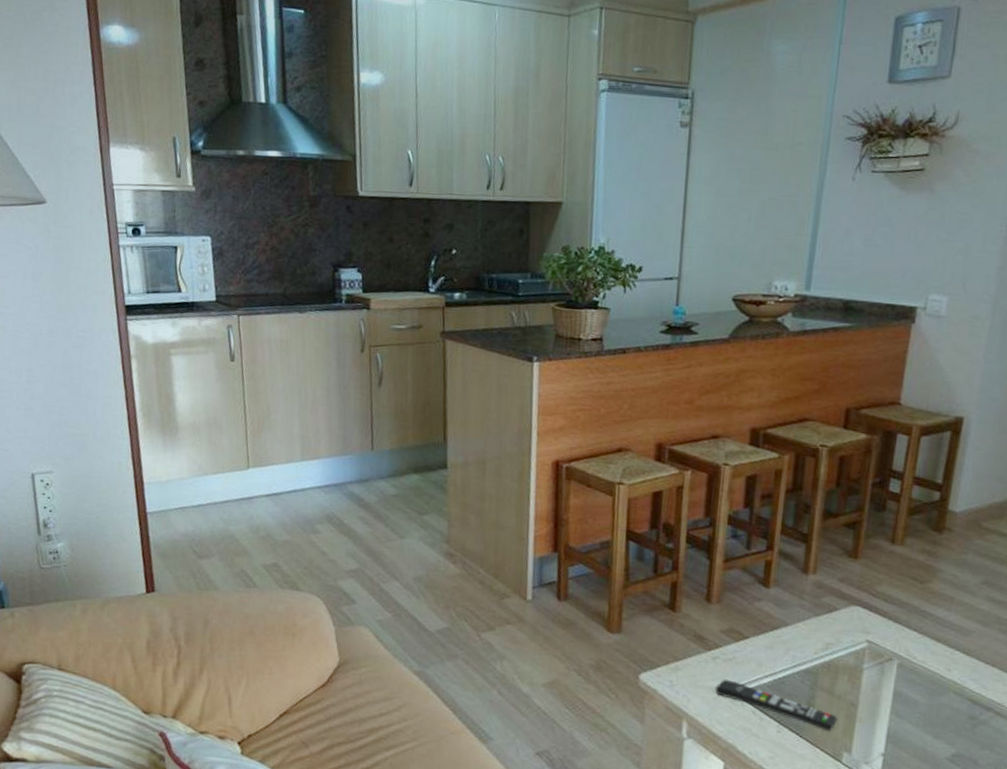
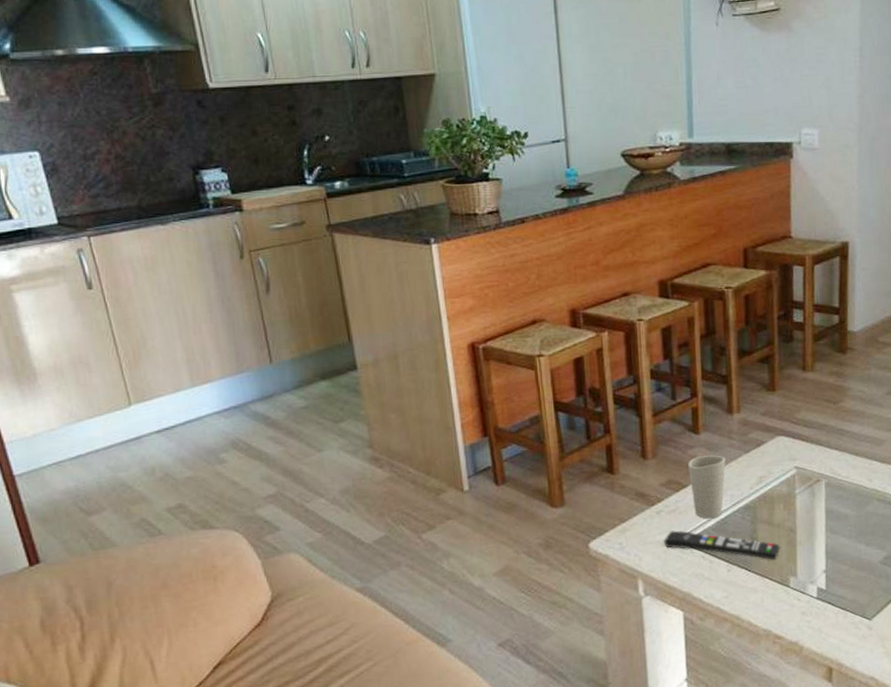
cup: none [752,610,793,676] -> present [688,455,726,519]

